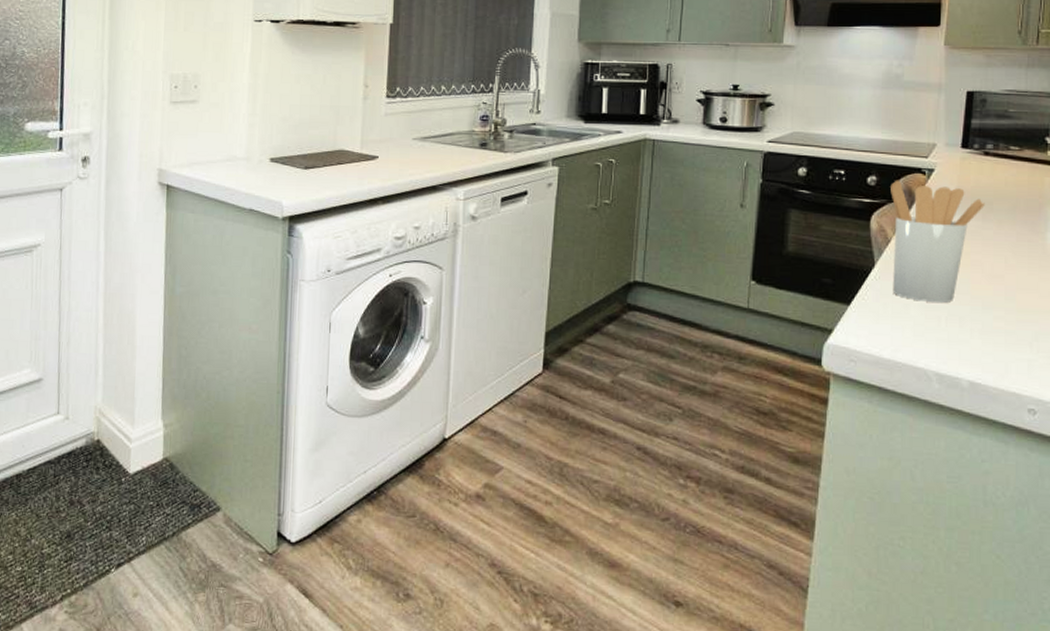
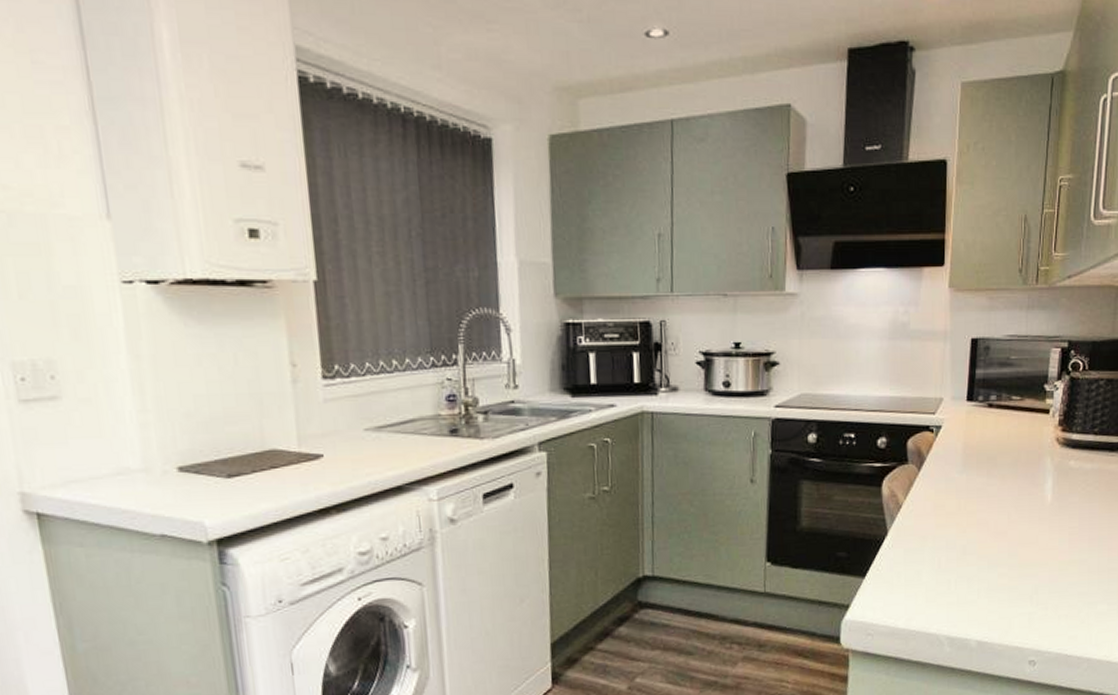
utensil holder: present [891,180,985,303] -> none [900,440,989,566]

